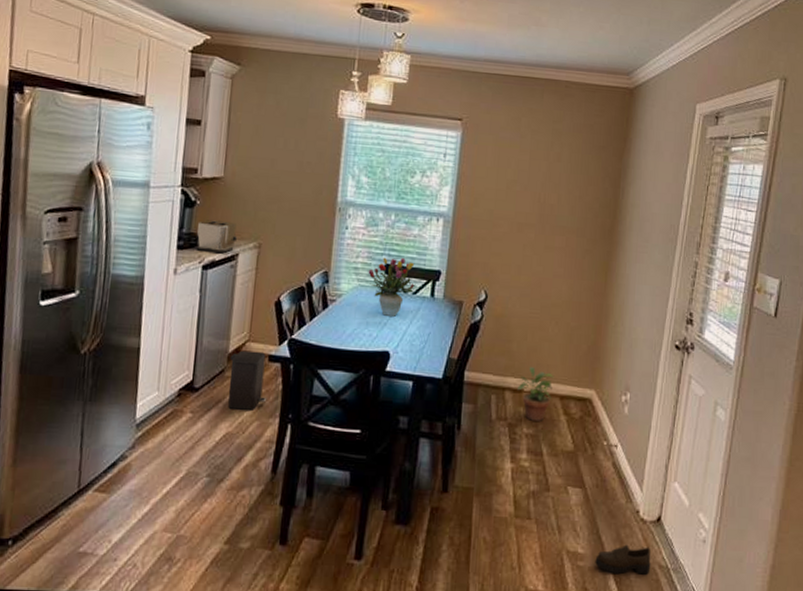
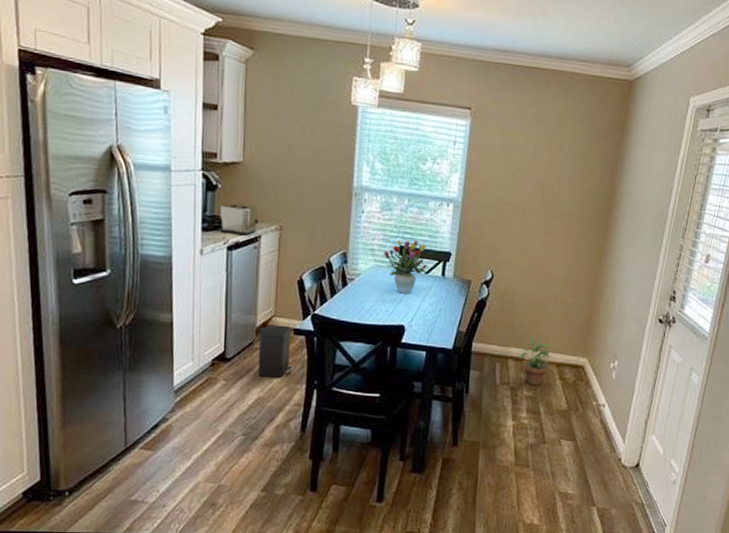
shoe: present [595,544,651,575] -> none [582,486,630,510]

